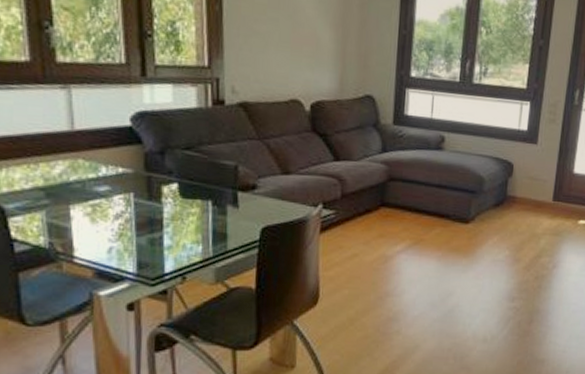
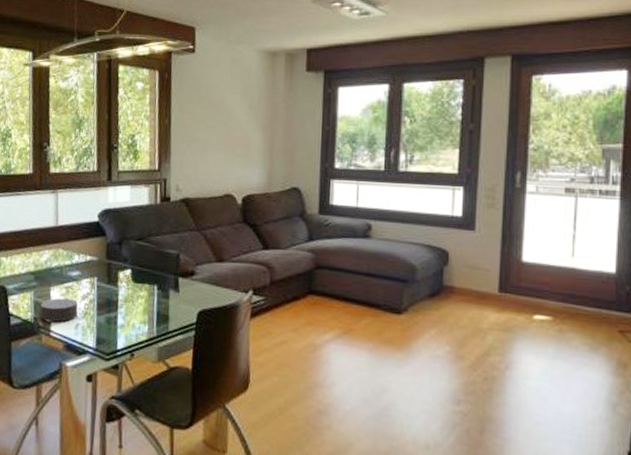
candle: none [56,218,110,247] -> present [39,298,78,323]

